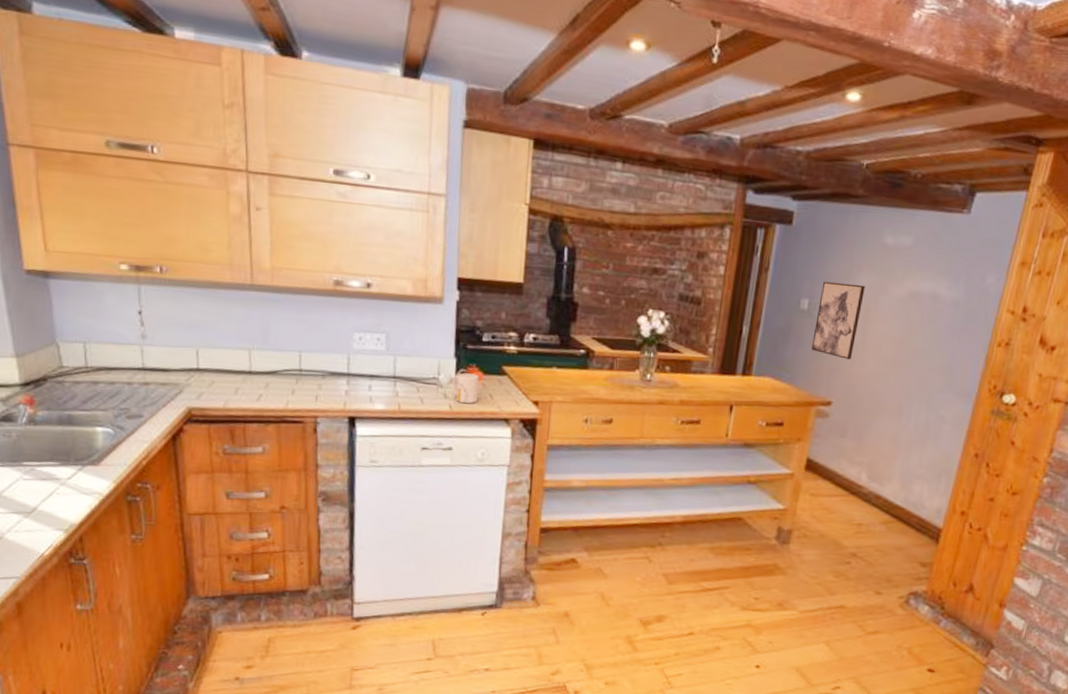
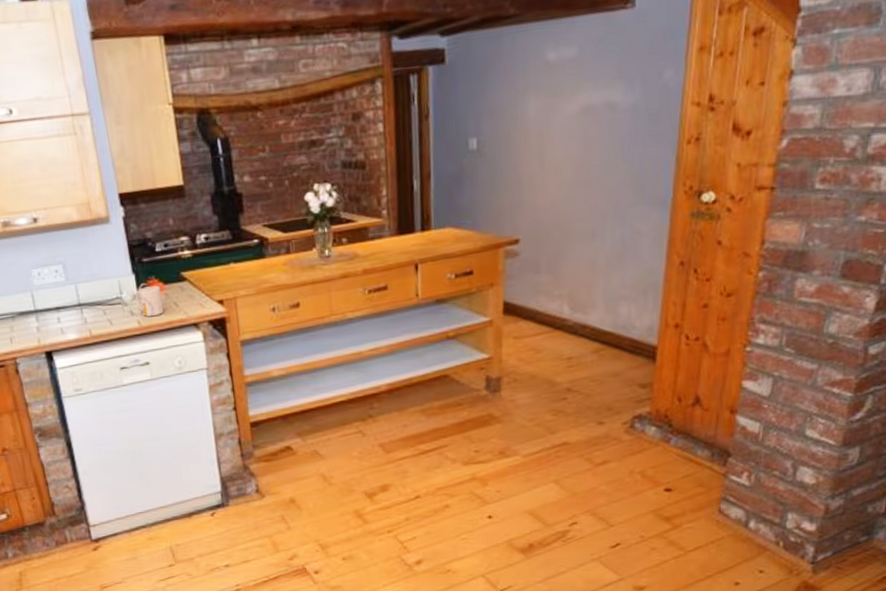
wall art: present [811,281,865,360] -> none [488,110,535,192]

